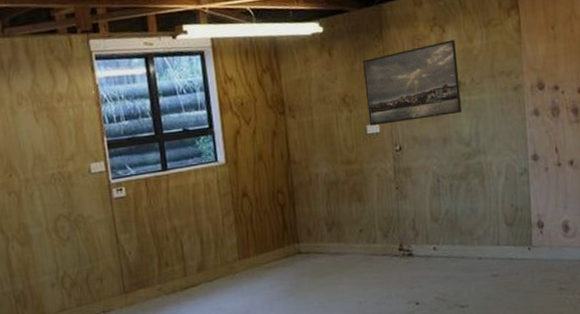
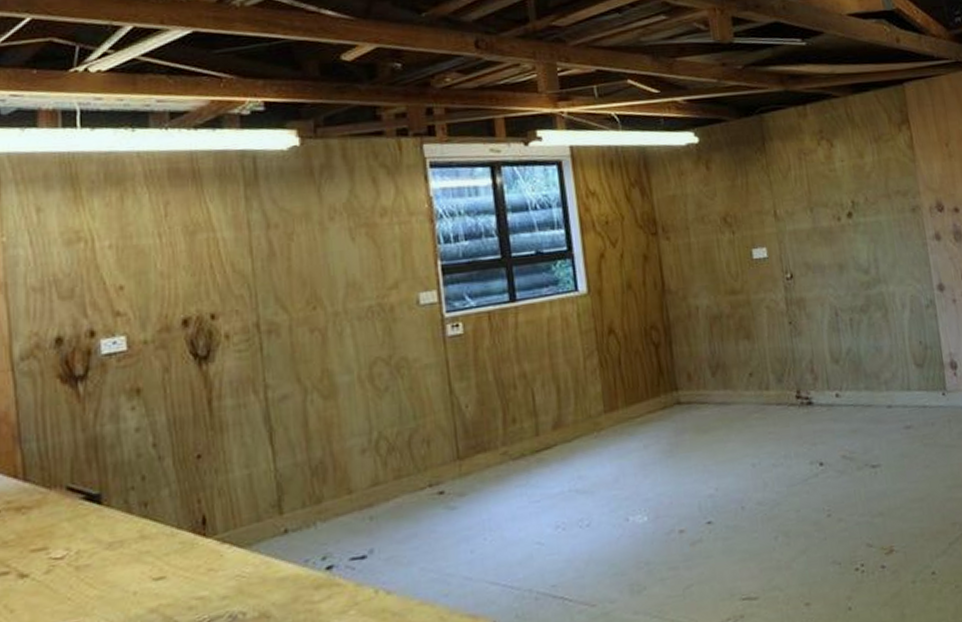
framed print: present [363,39,462,126] -> none [744,155,858,250]

